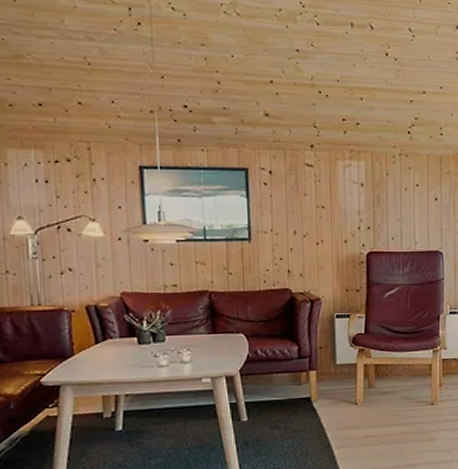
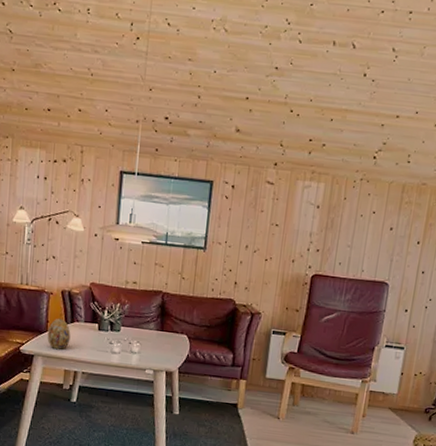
decorative egg: none [74,338,105,374] -> present [47,318,71,350]

